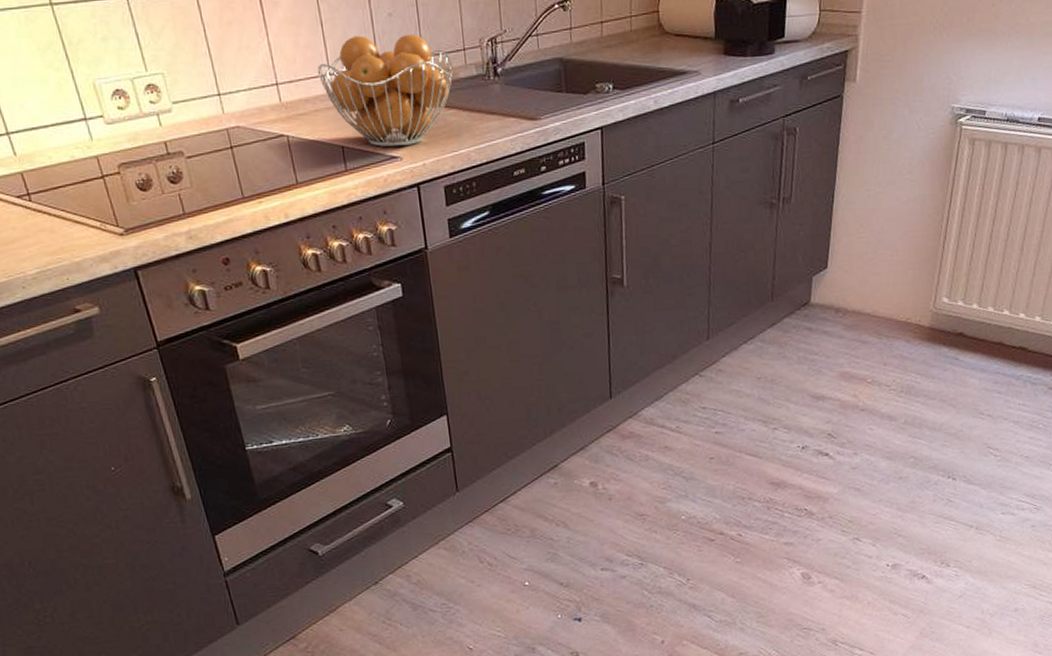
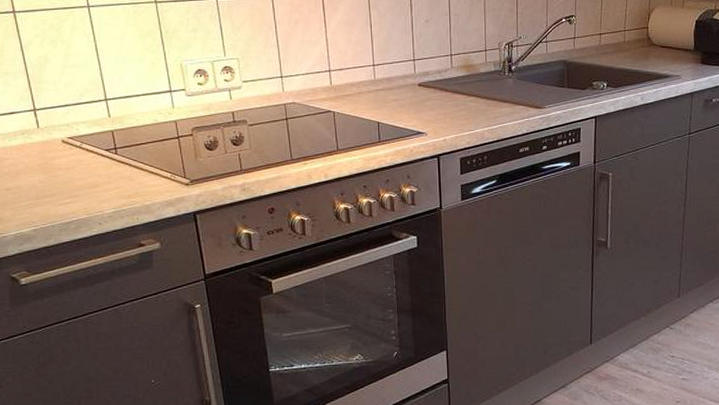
fruit basket: present [317,34,454,147] -> none [363,36,475,124]

